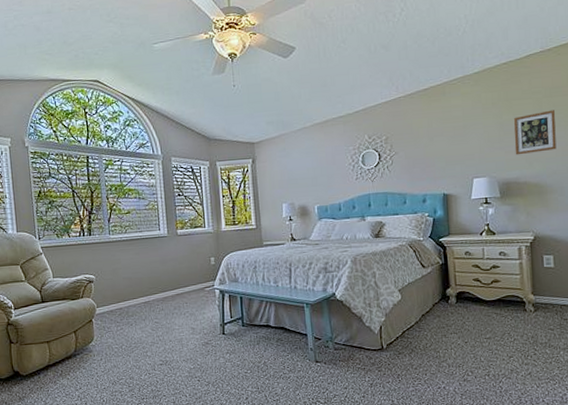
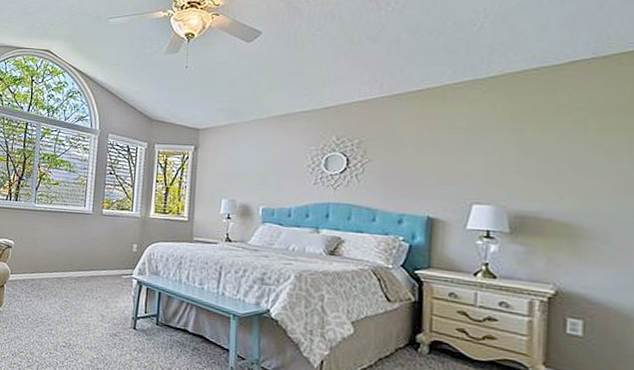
picture frame: present [514,110,557,155] -> none [538,132,606,185]

